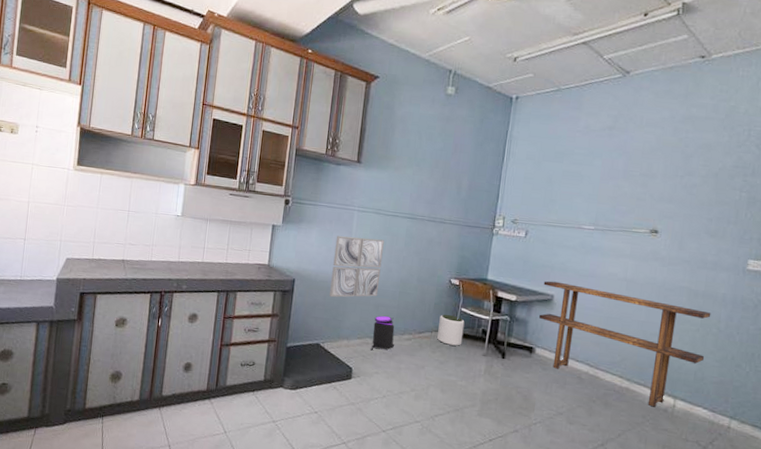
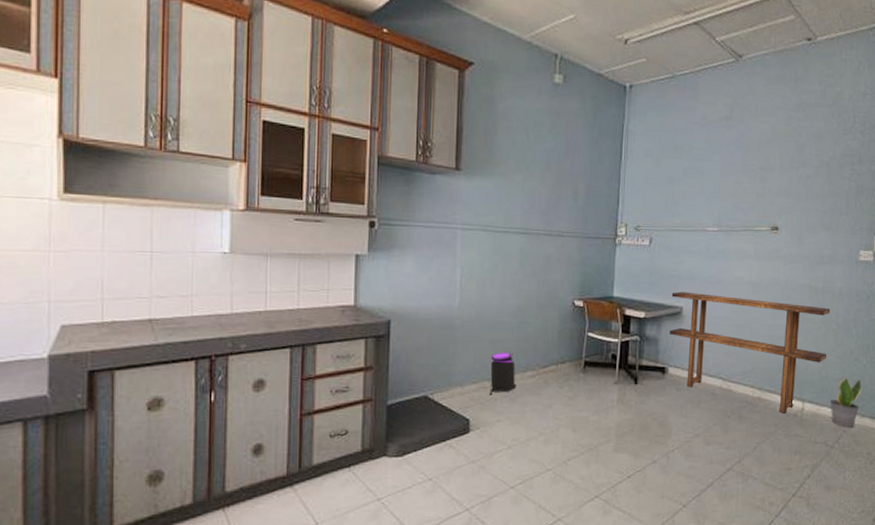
wall art: present [329,235,384,298] -> none [435,261,495,338]
plant pot: present [437,314,465,346] -> none [564,341,593,377]
potted plant: none [704,381,743,433] -> present [829,377,862,428]

